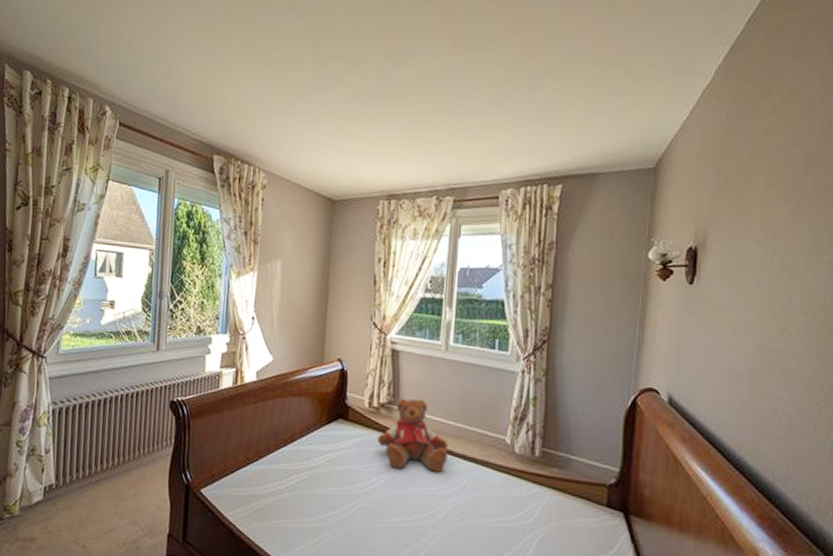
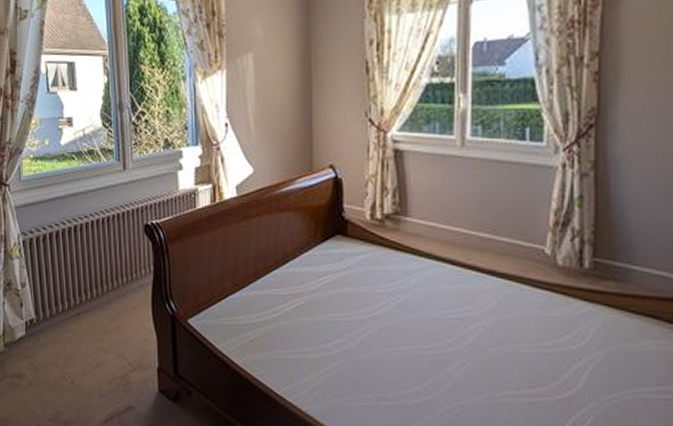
teddy bear: present [378,398,448,472] -> none [385,206,471,292]

